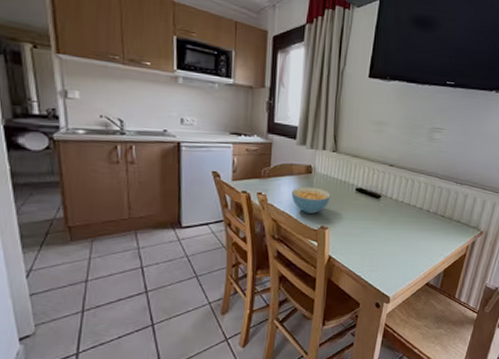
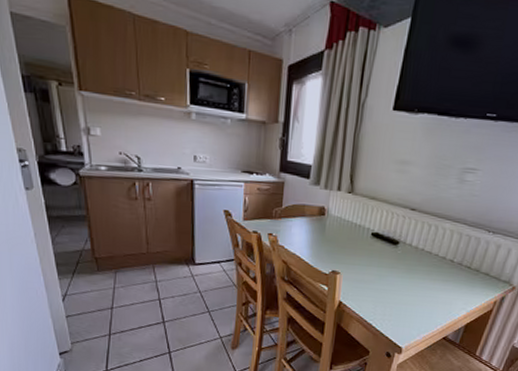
cereal bowl: present [291,186,331,214] -> none [302,229,344,257]

